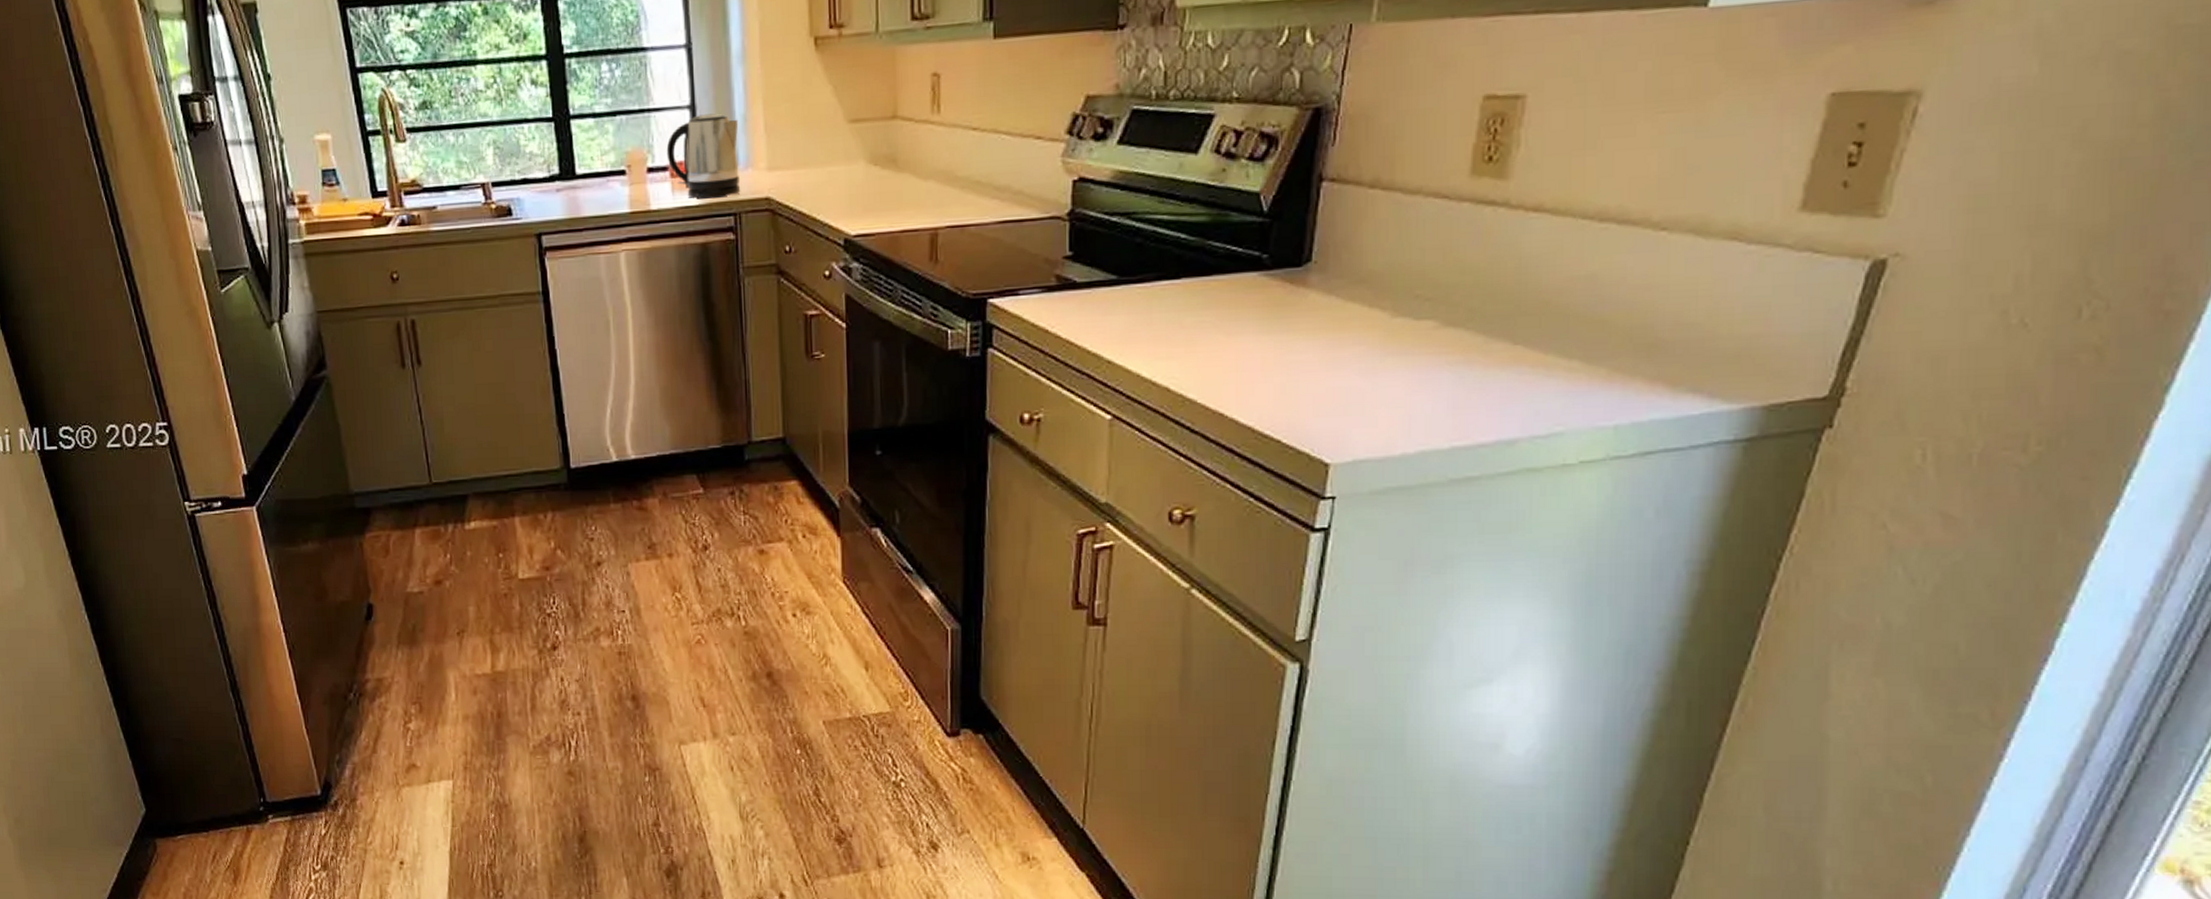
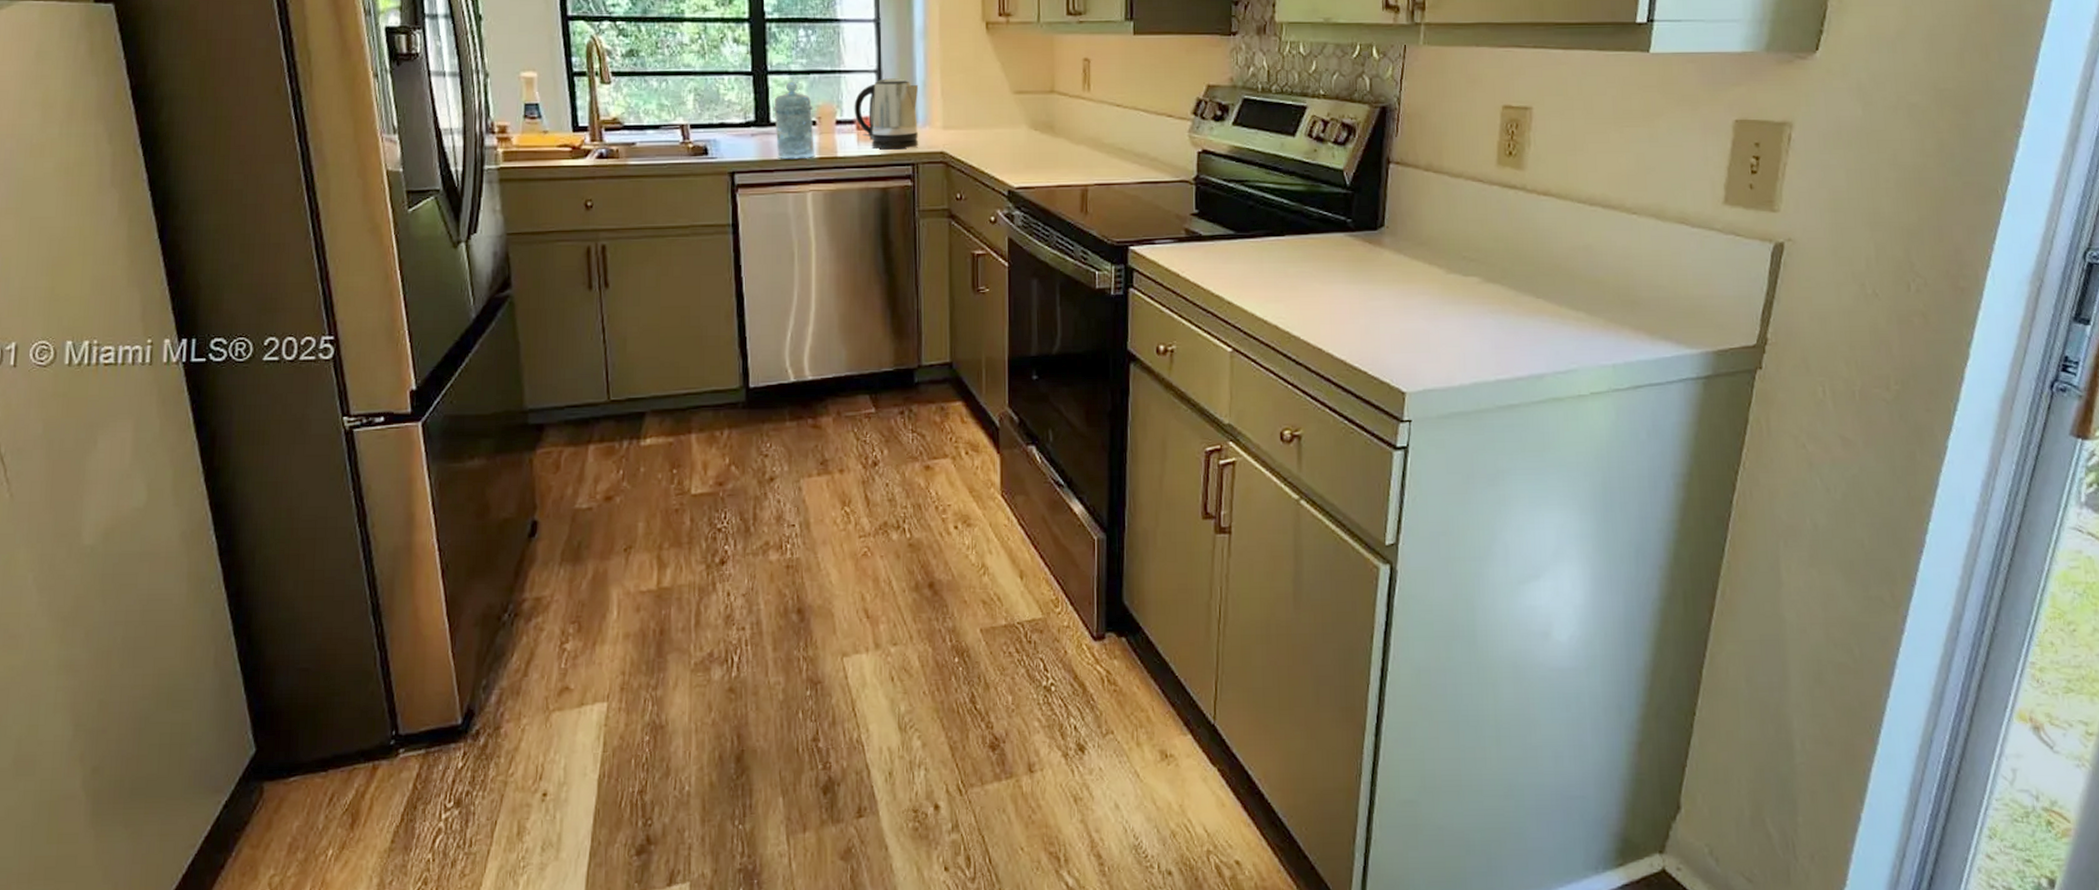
canister: none [578,125,625,216] -> present [773,81,814,159]

